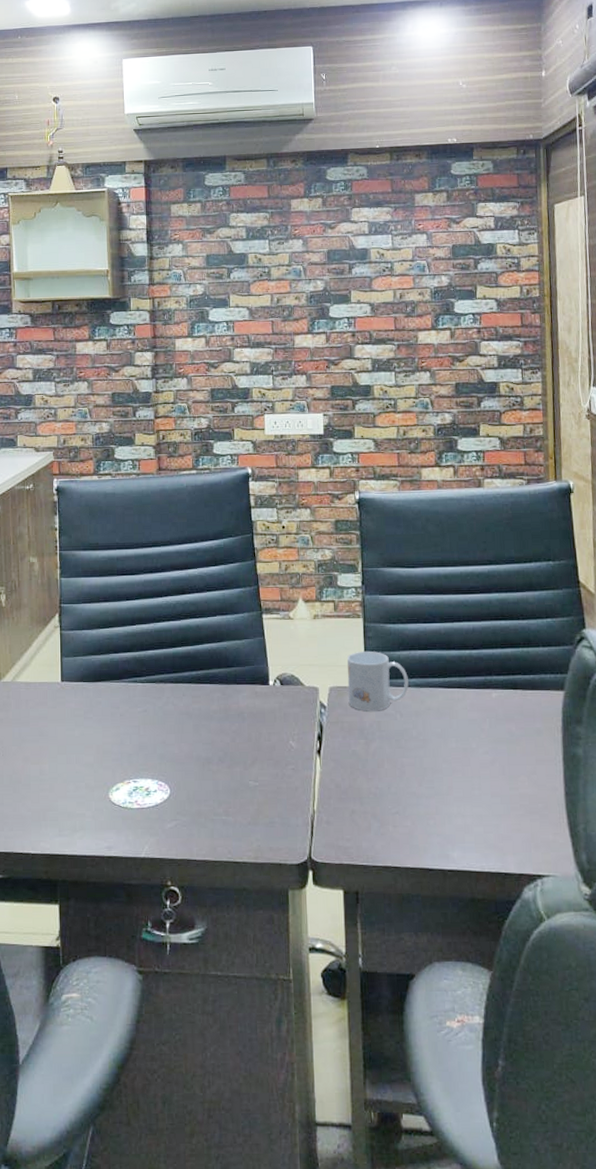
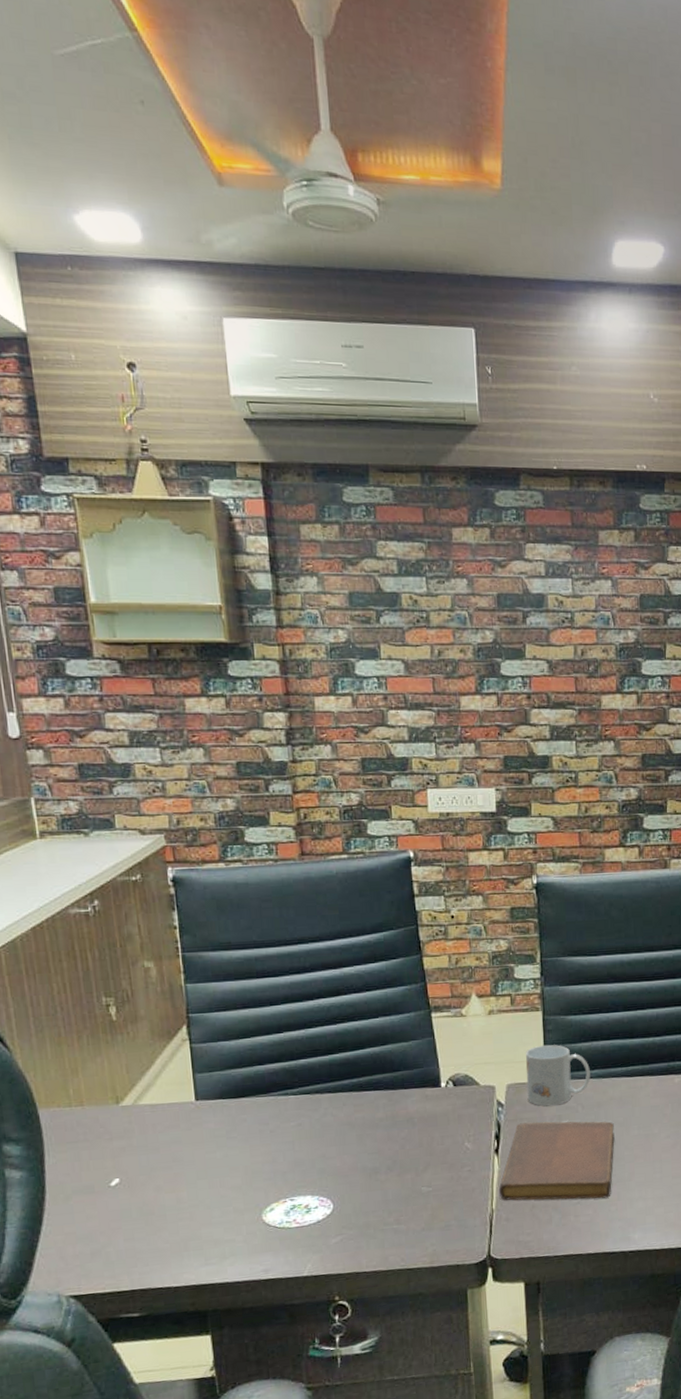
notebook: none [321,726,433,811] -> present [499,1121,615,1201]

